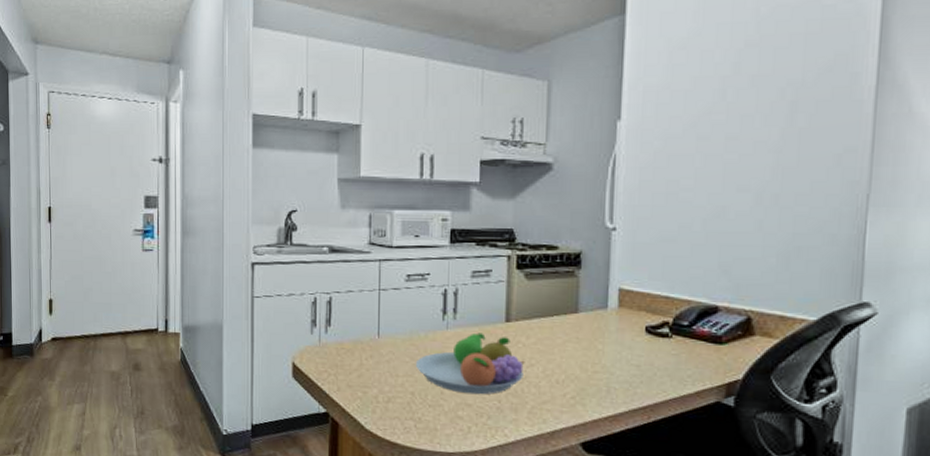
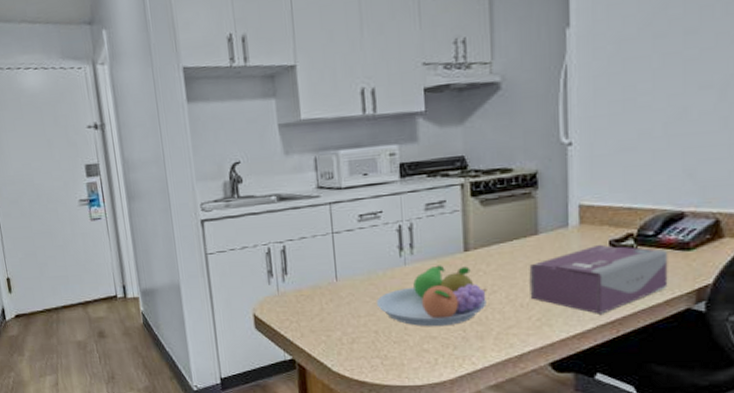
tissue box: none [566,329,701,399] -> present [529,244,668,314]

